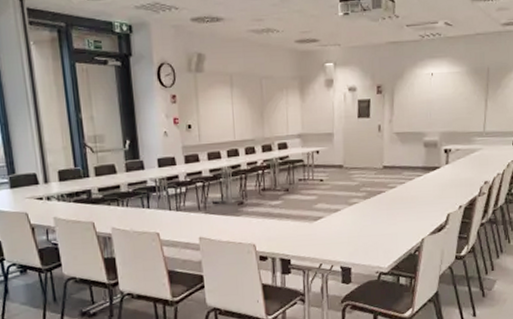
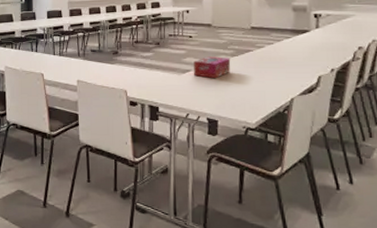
tissue box: none [325,200,363,225] -> present [193,56,231,79]

